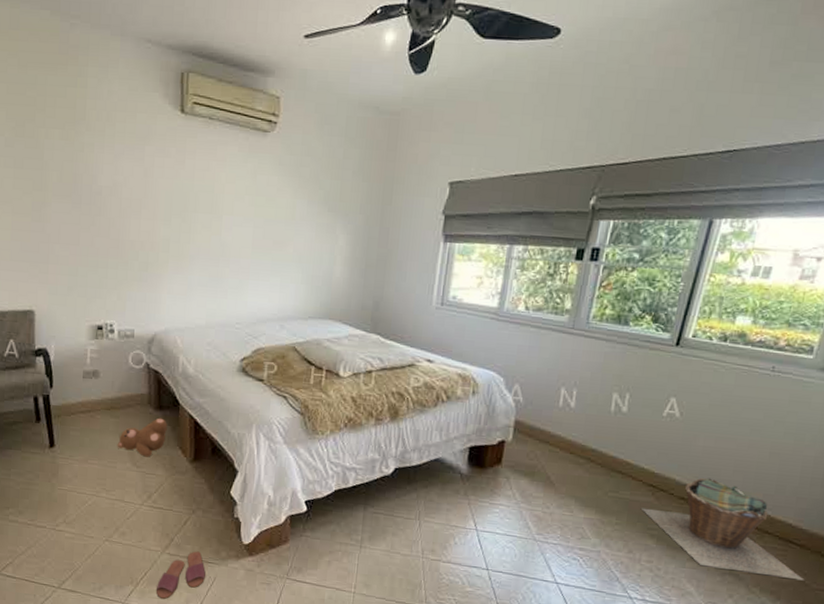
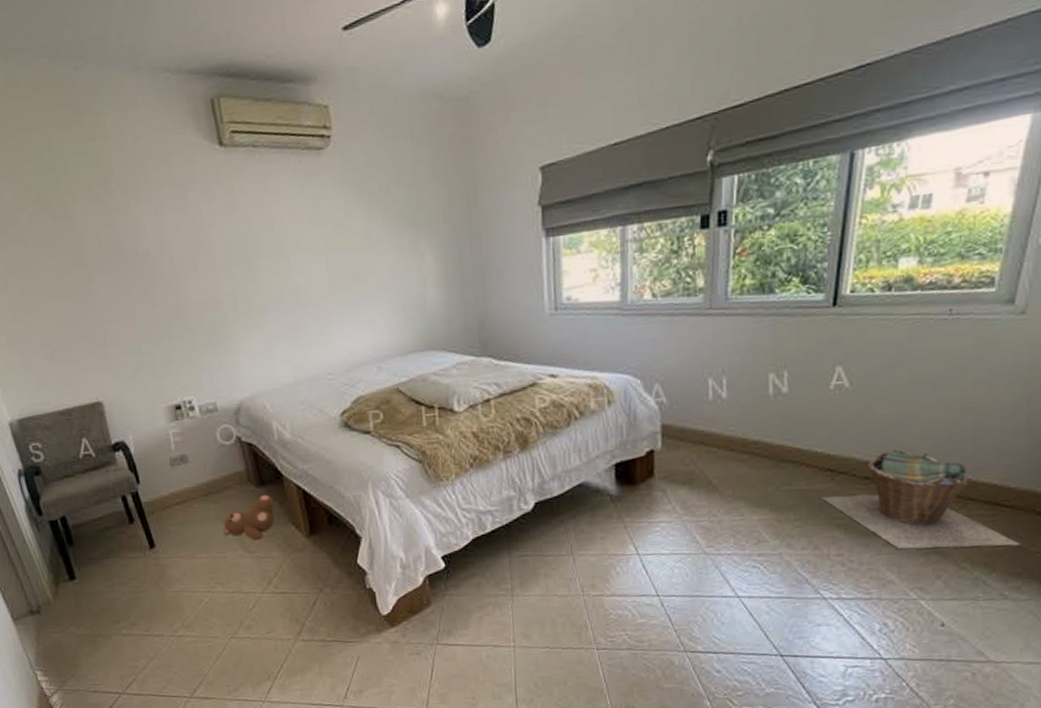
slippers: present [156,551,206,599] -> none [296,632,348,689]

